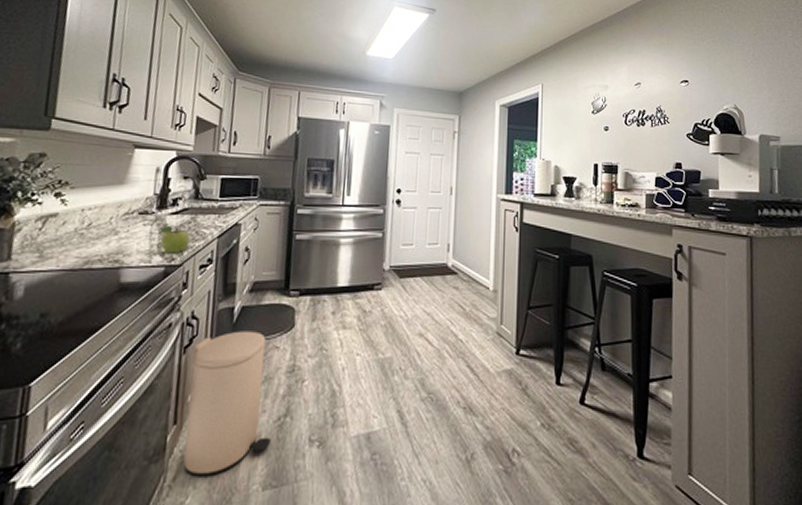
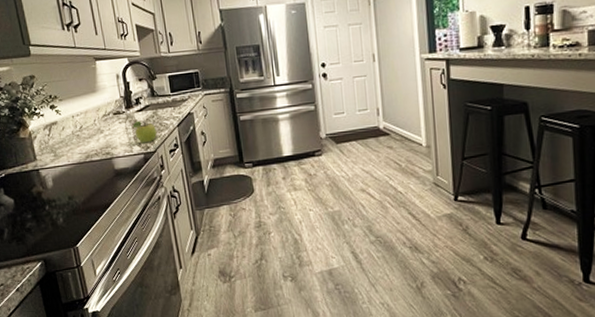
pedal bin: present [182,331,271,477] -> none [180,197,254,304]

